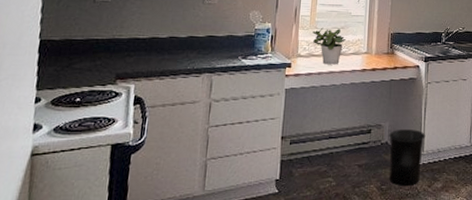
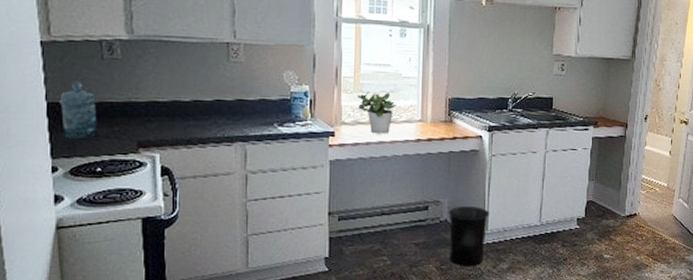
canister: none [50,22,85,73] -> present [60,82,99,140]

